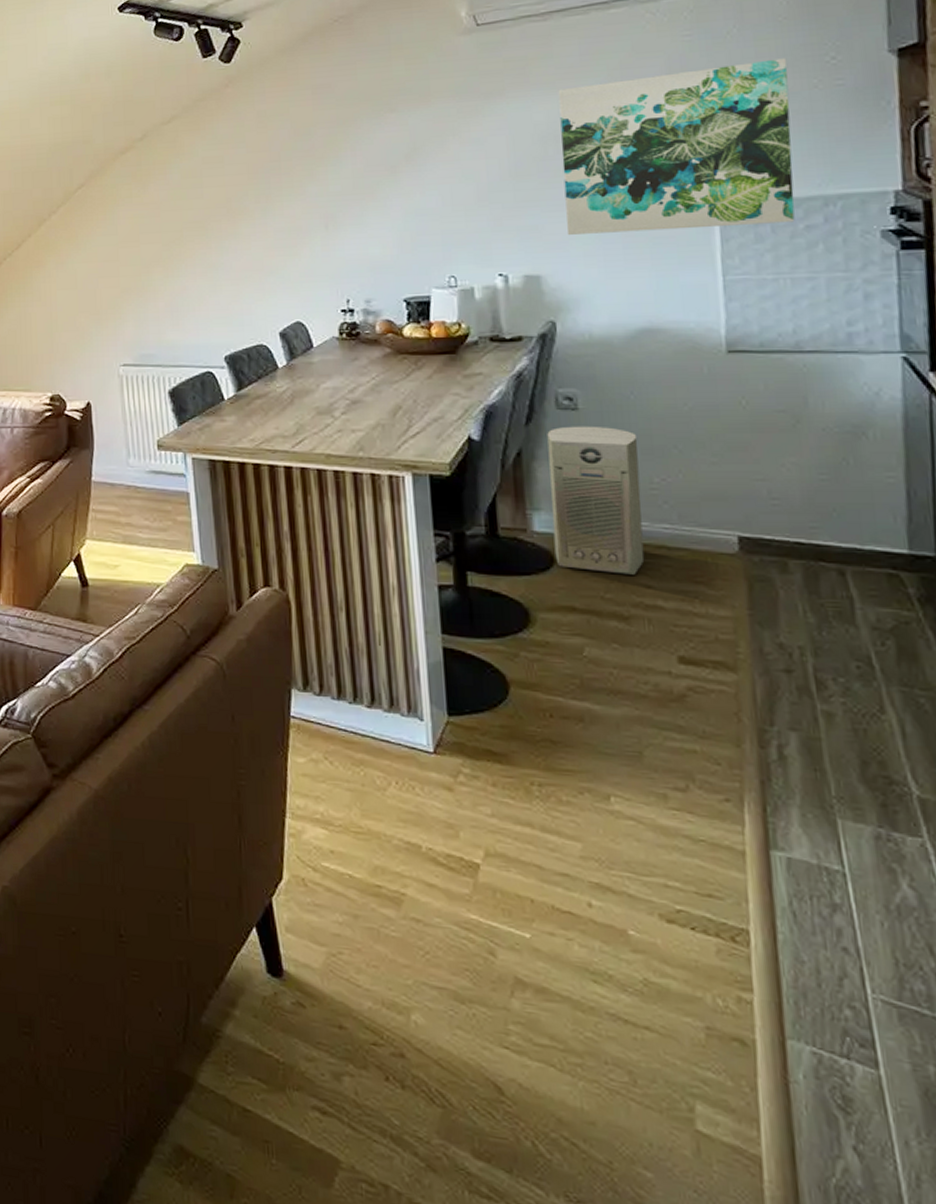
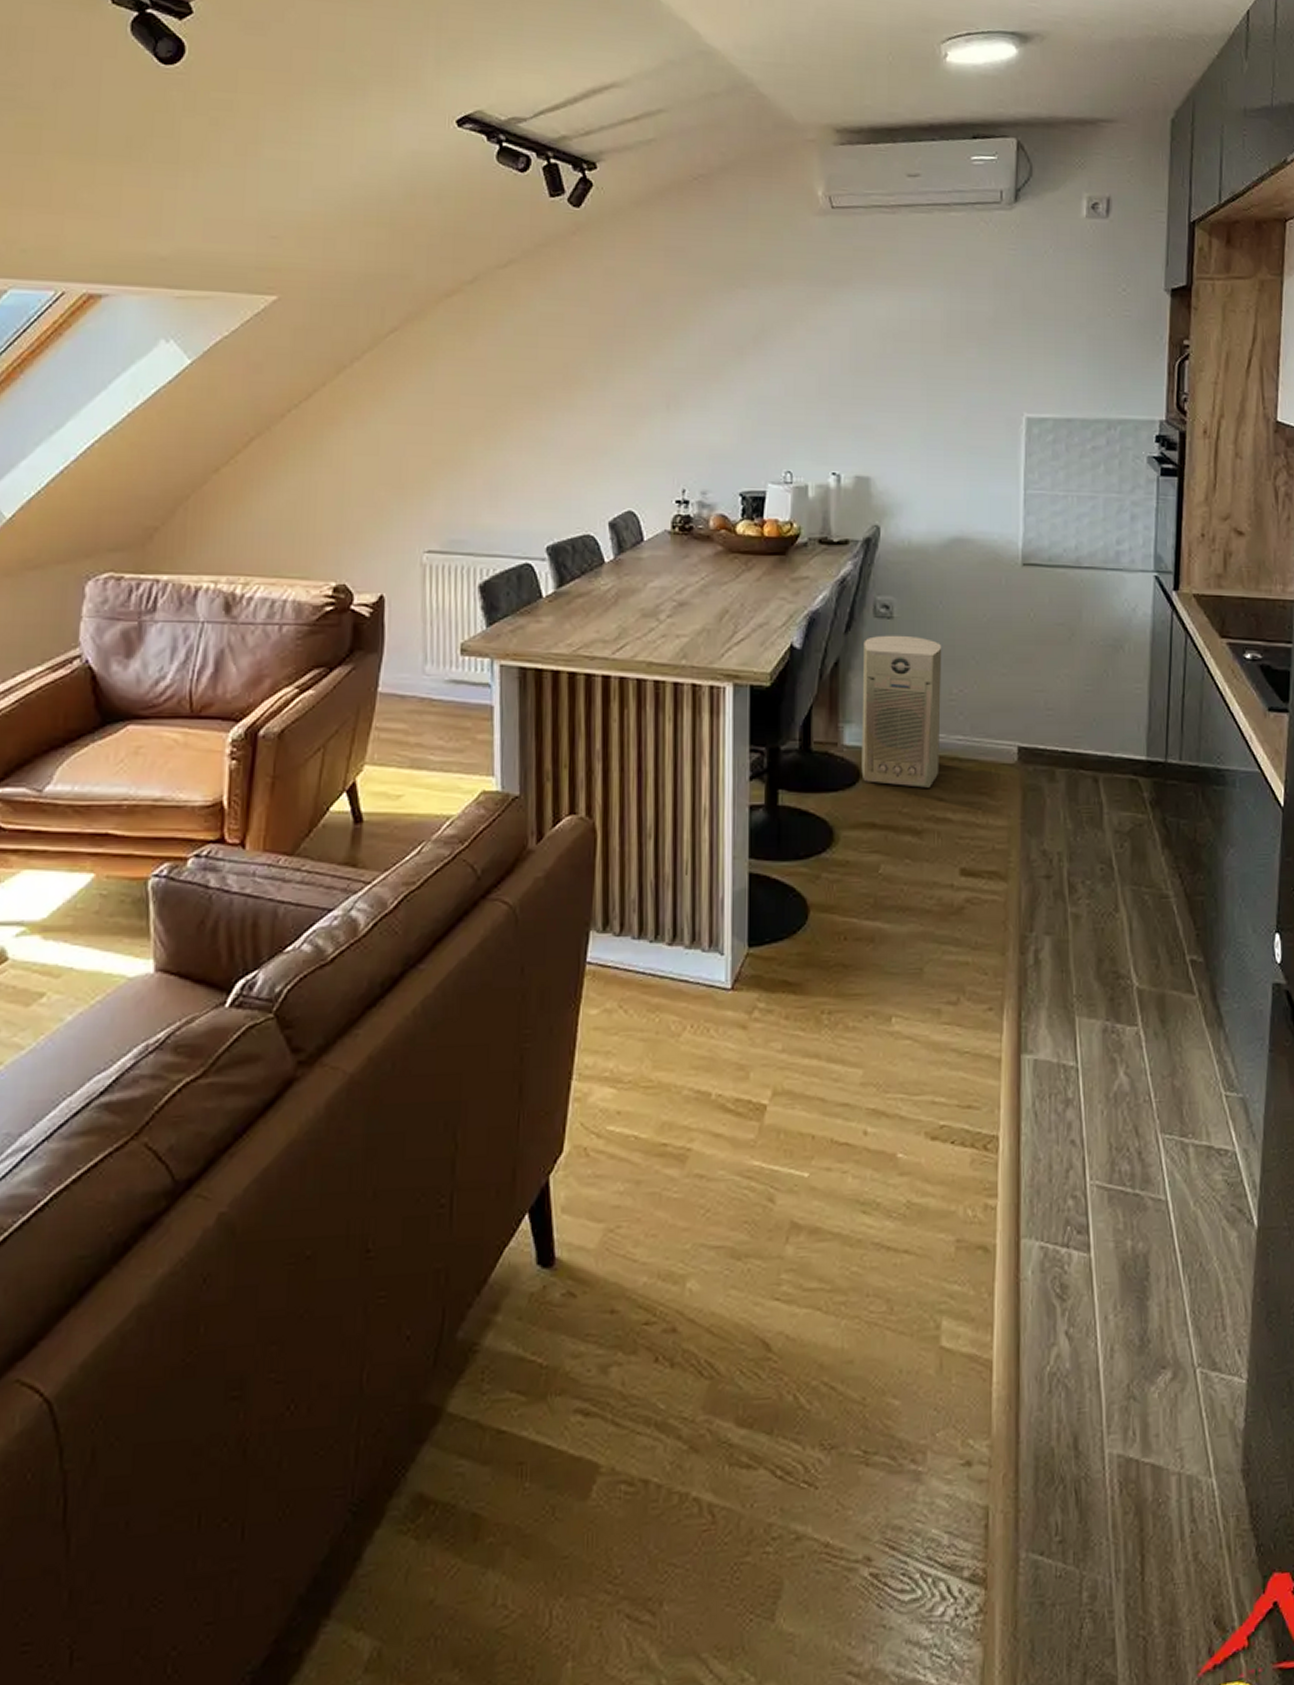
wall art: present [558,58,795,235] -> none [896,283,1089,442]

